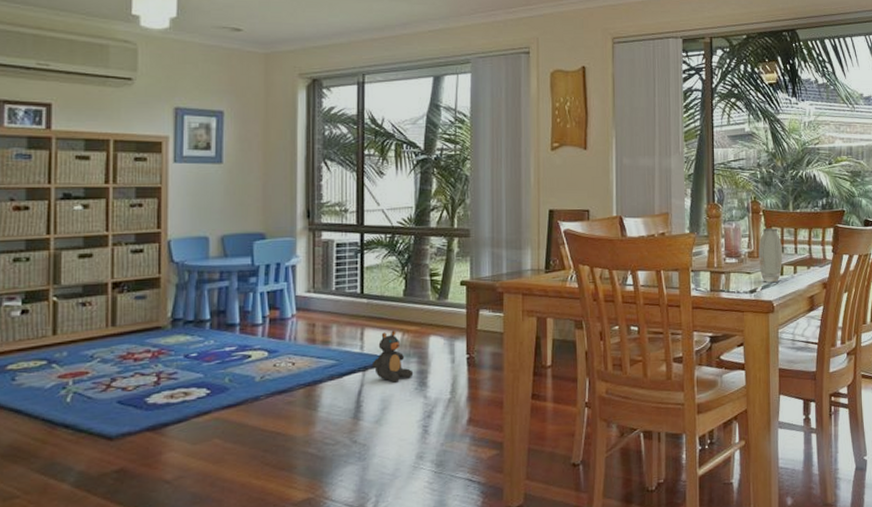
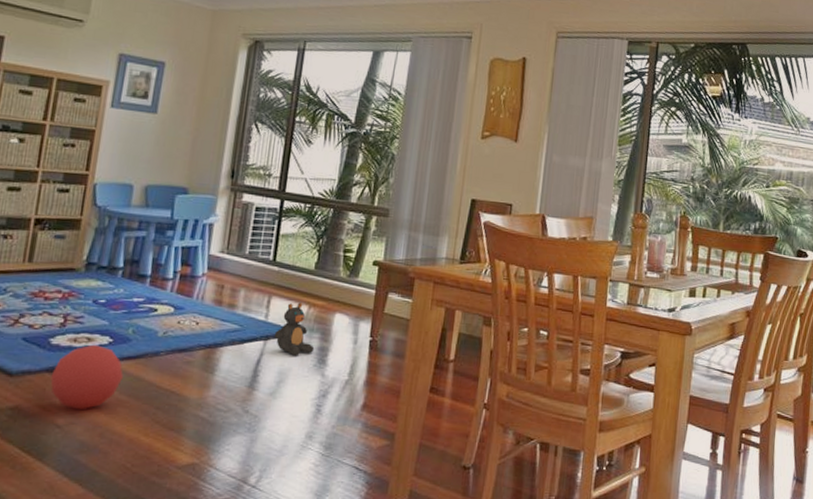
ball: none [152,398,226,464] -> present [50,344,124,410]
vase: present [758,228,783,282] -> none [681,246,708,303]

